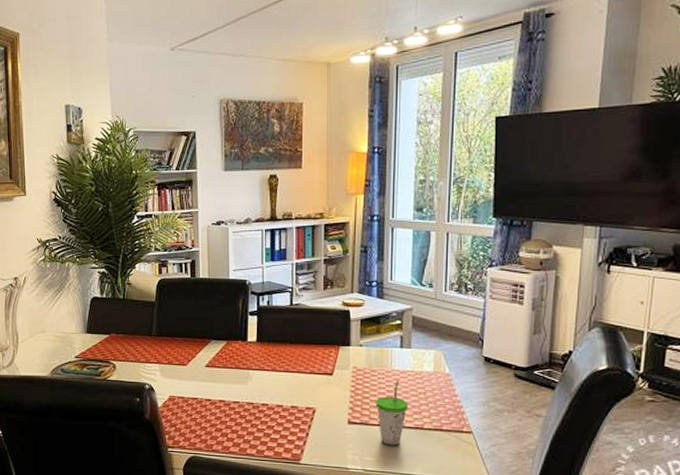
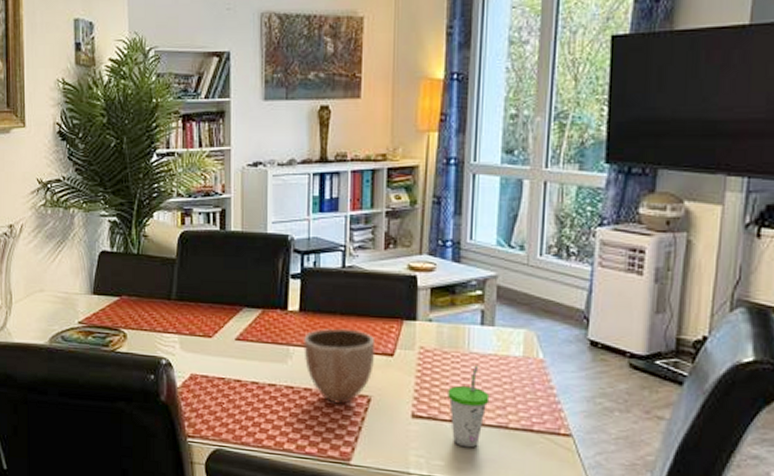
decorative bowl: none [261,354,318,415] -> present [304,328,376,404]

